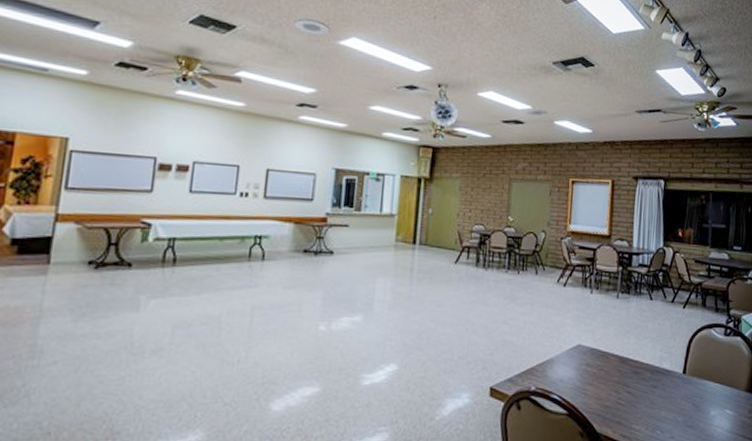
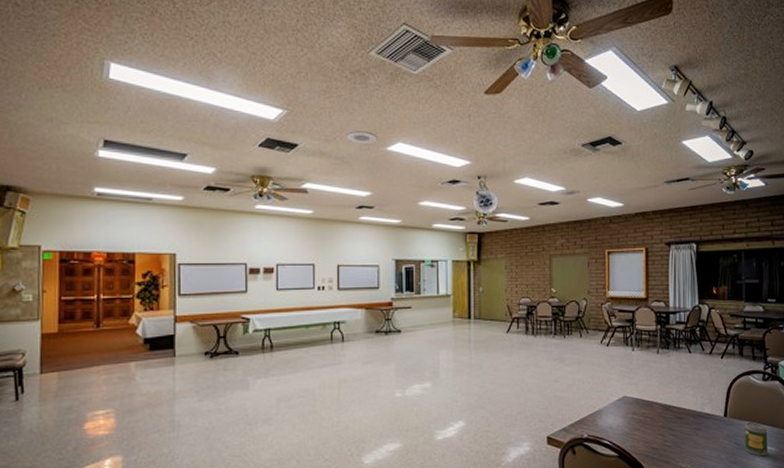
soda can: none [702,381,727,421] -> present [744,421,768,457]

